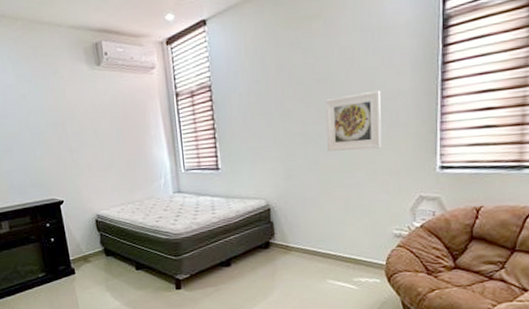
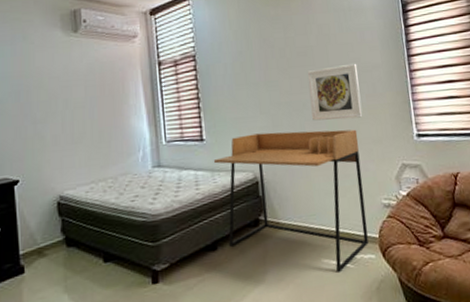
desk: none [228,160,376,292] -> present [213,129,369,272]

